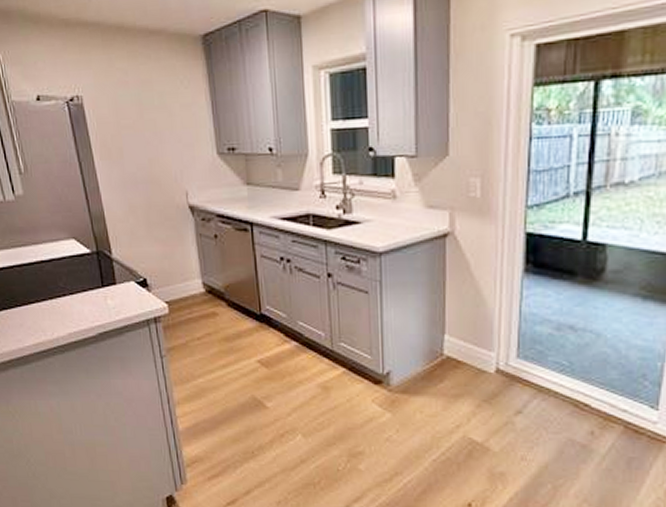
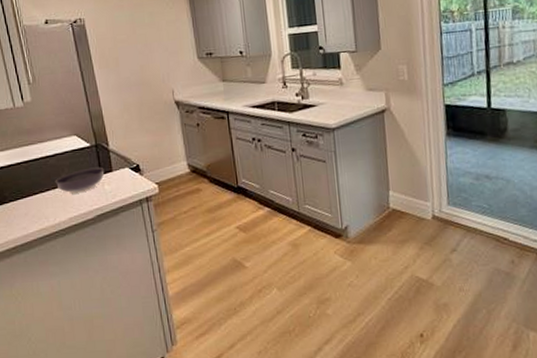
bowl: none [52,278,107,306] -> present [55,167,105,194]

